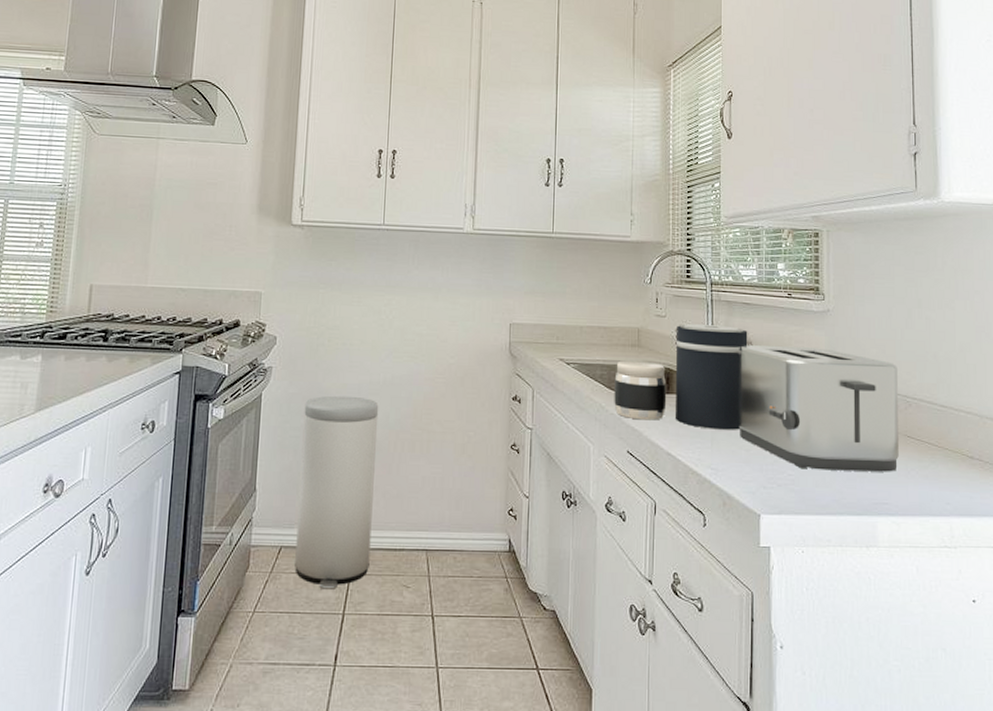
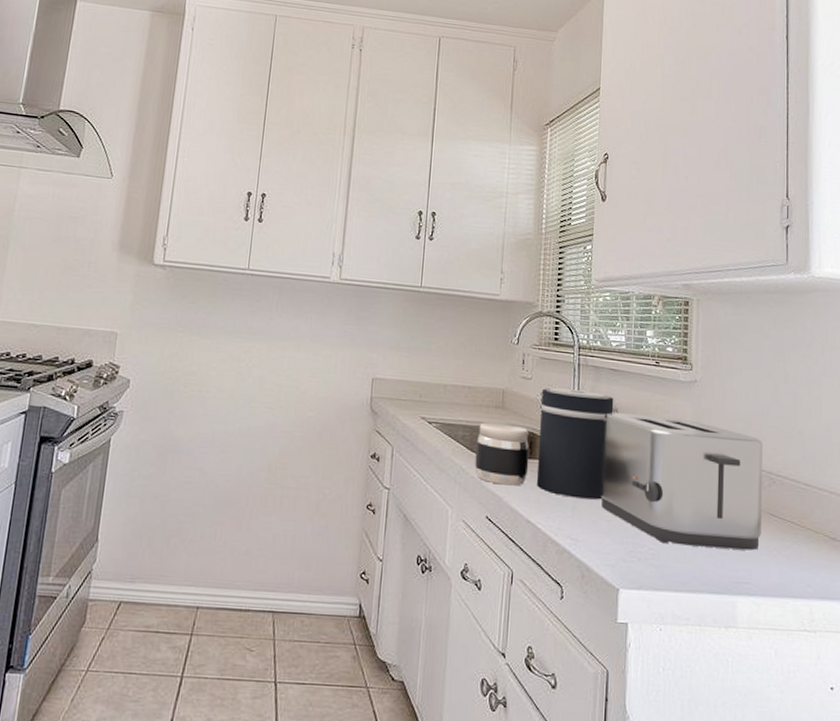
pedal bin: present [295,395,379,589] -> none [133,444,233,650]

